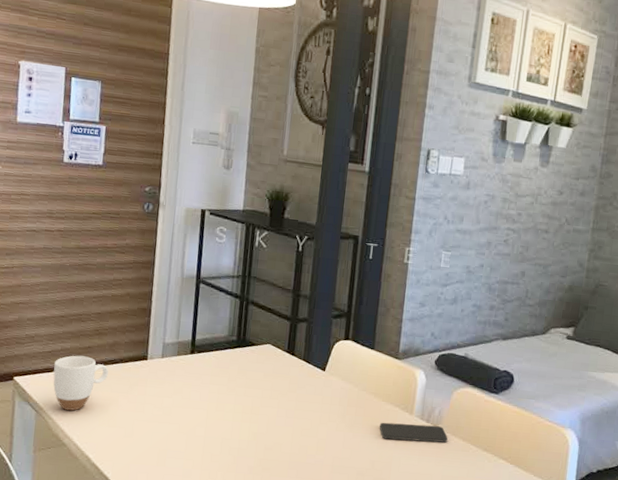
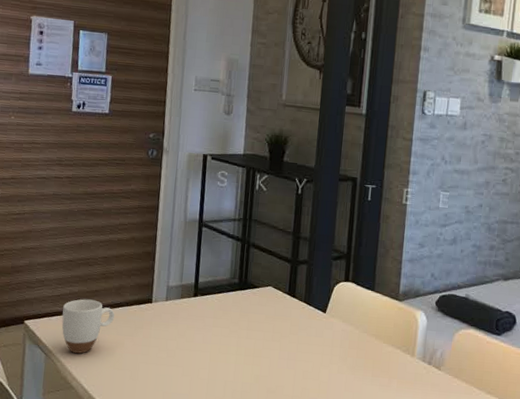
smartphone: present [379,422,448,443] -> none [381,364,451,385]

